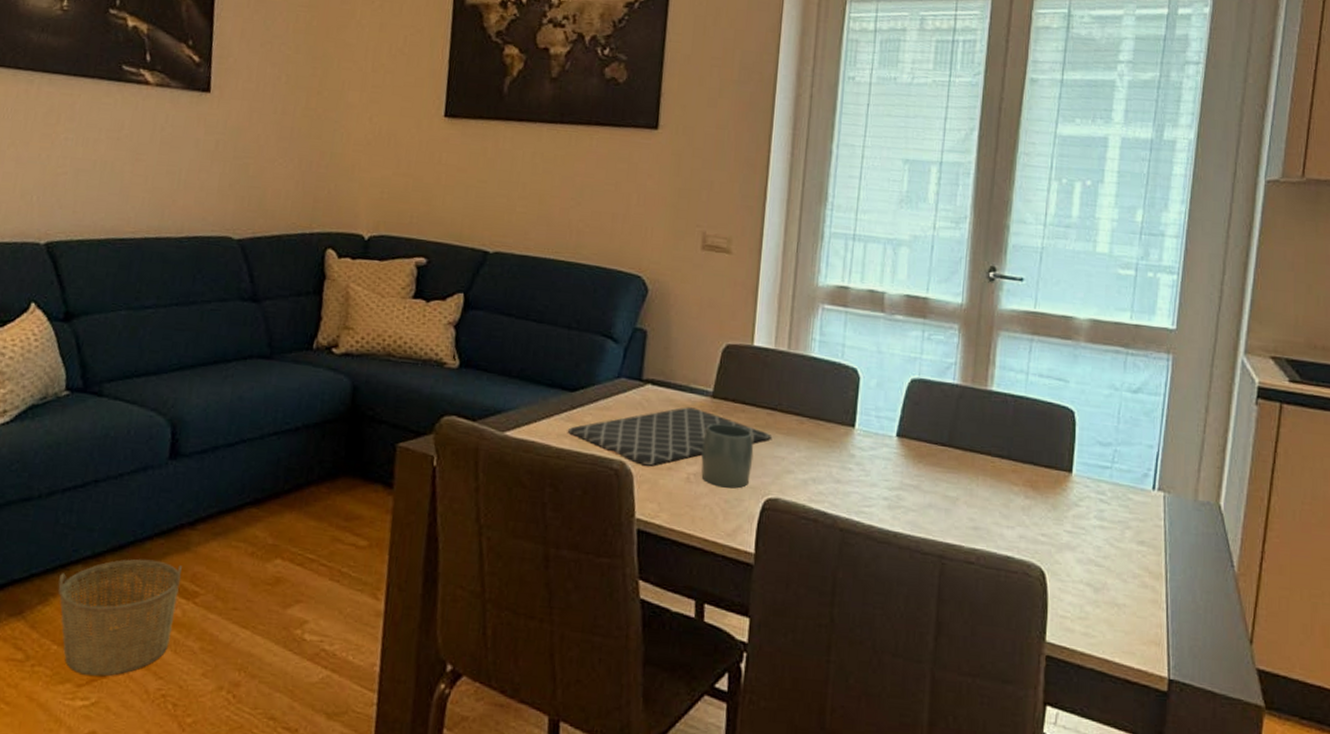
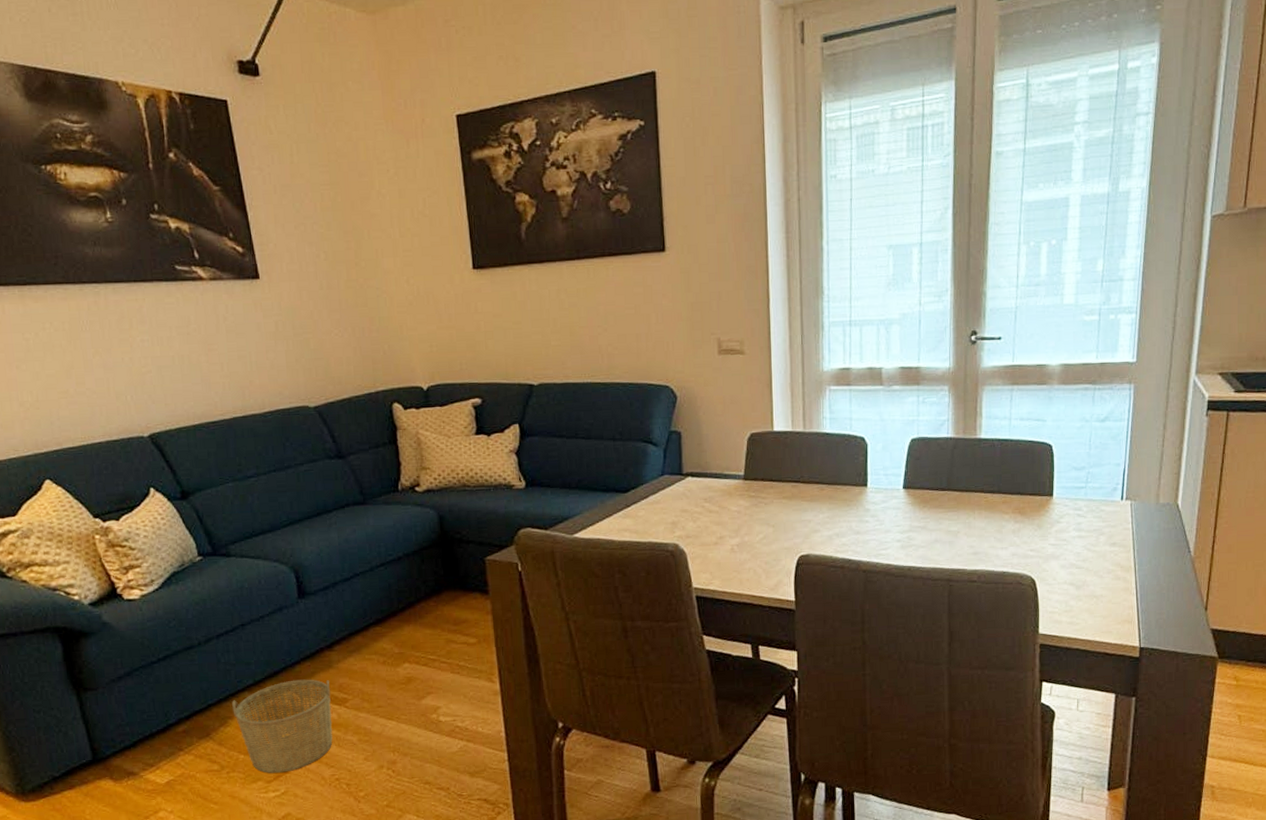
placemat: present [567,407,771,466] -> none [625,490,798,544]
mug: present [701,423,754,489] -> none [740,499,785,552]

